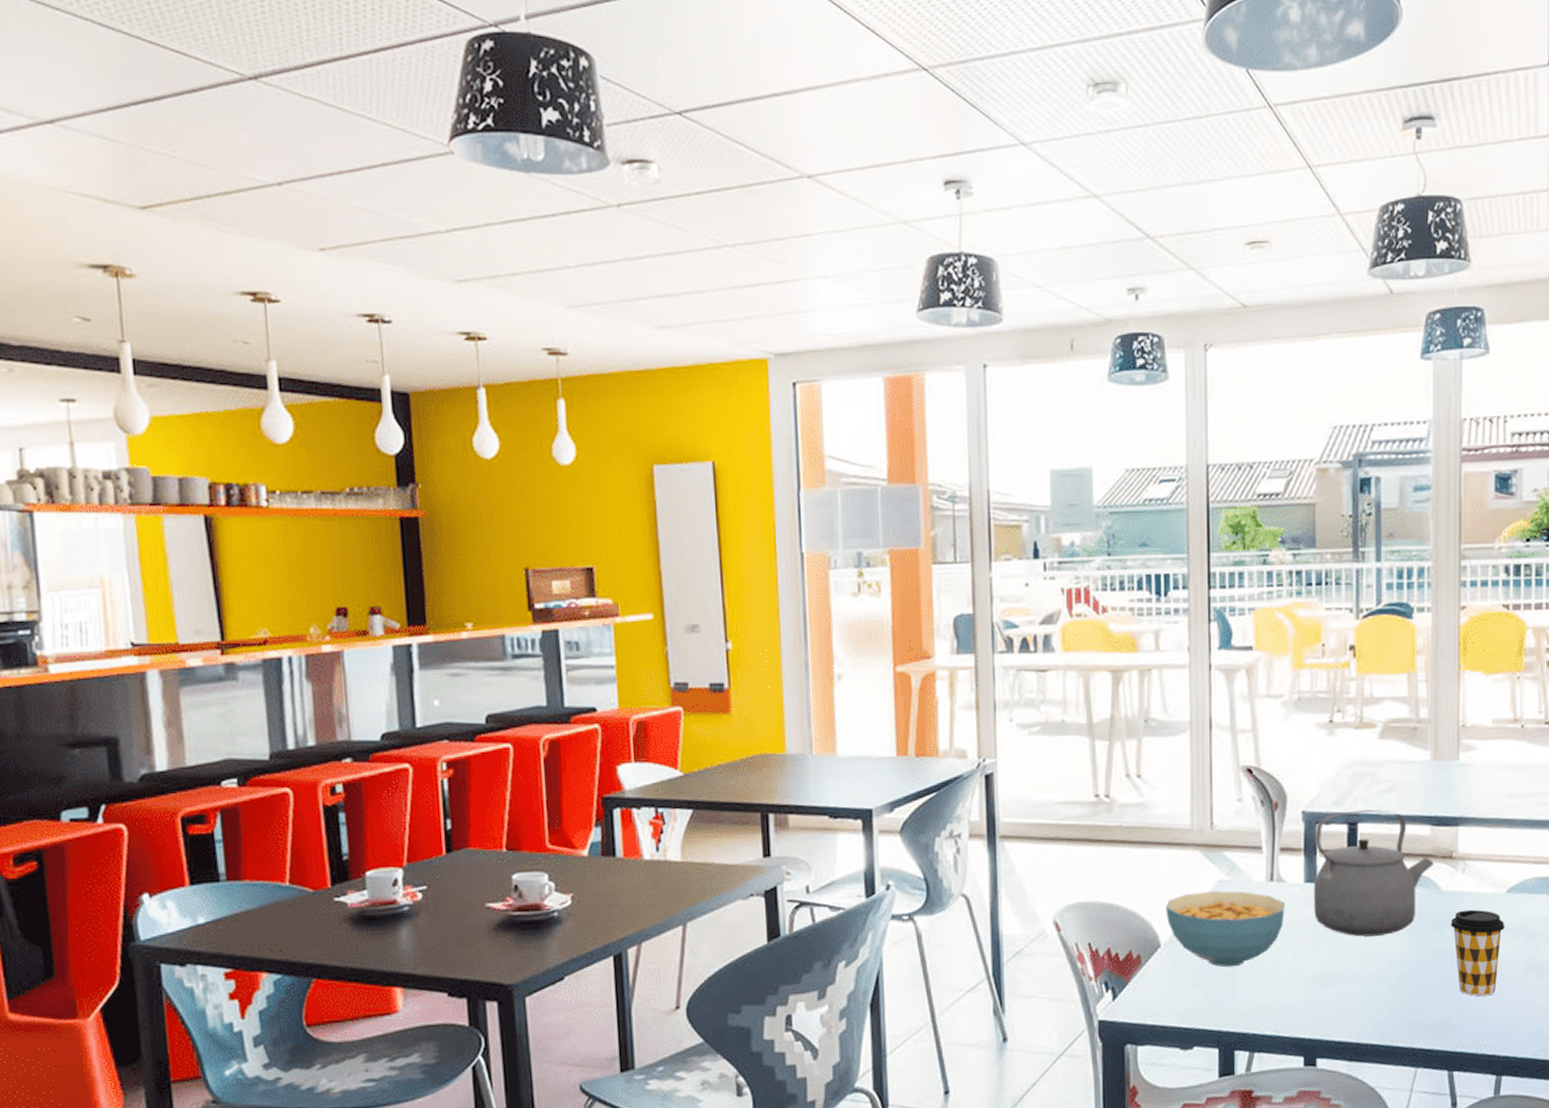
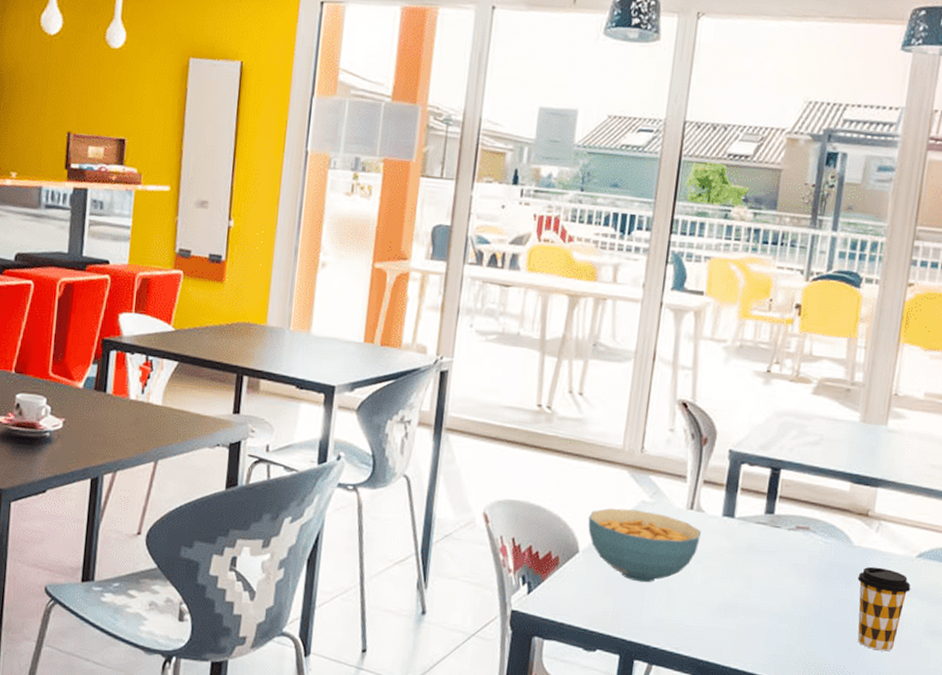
tea kettle: present [1313,809,1434,937] -> none [728,456,849,578]

